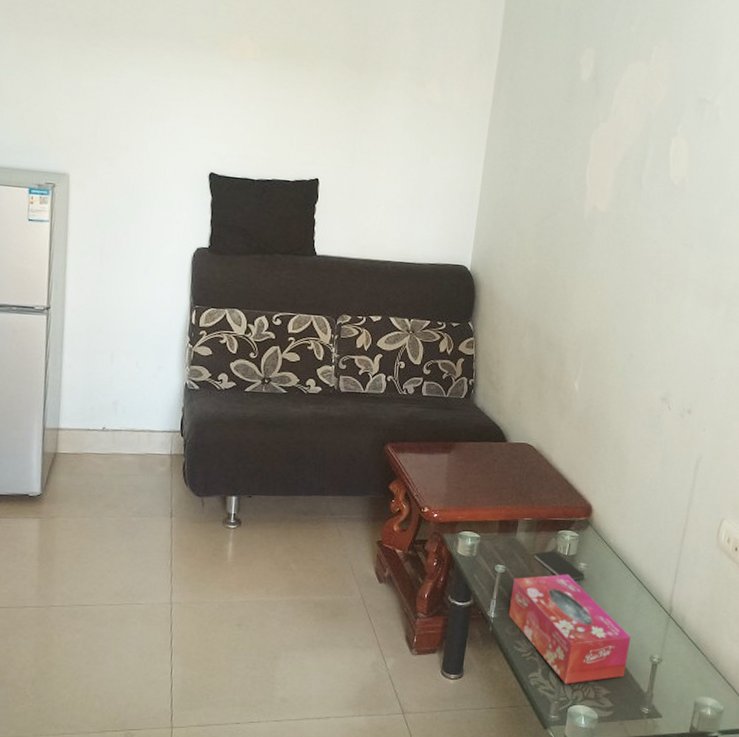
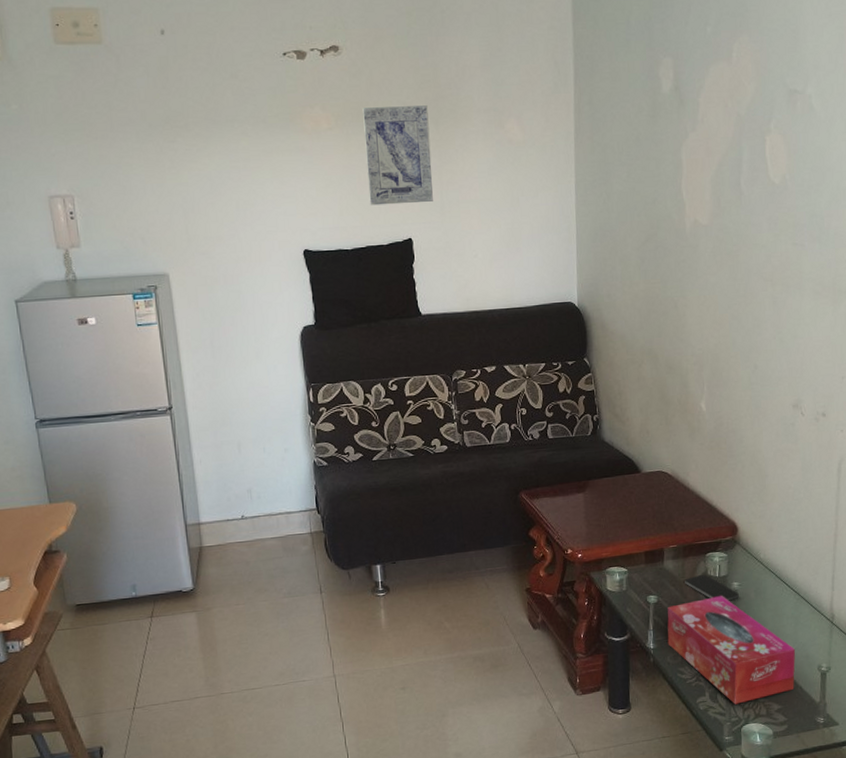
wall art: none [282,45,354,146] -> present [362,105,433,206]

